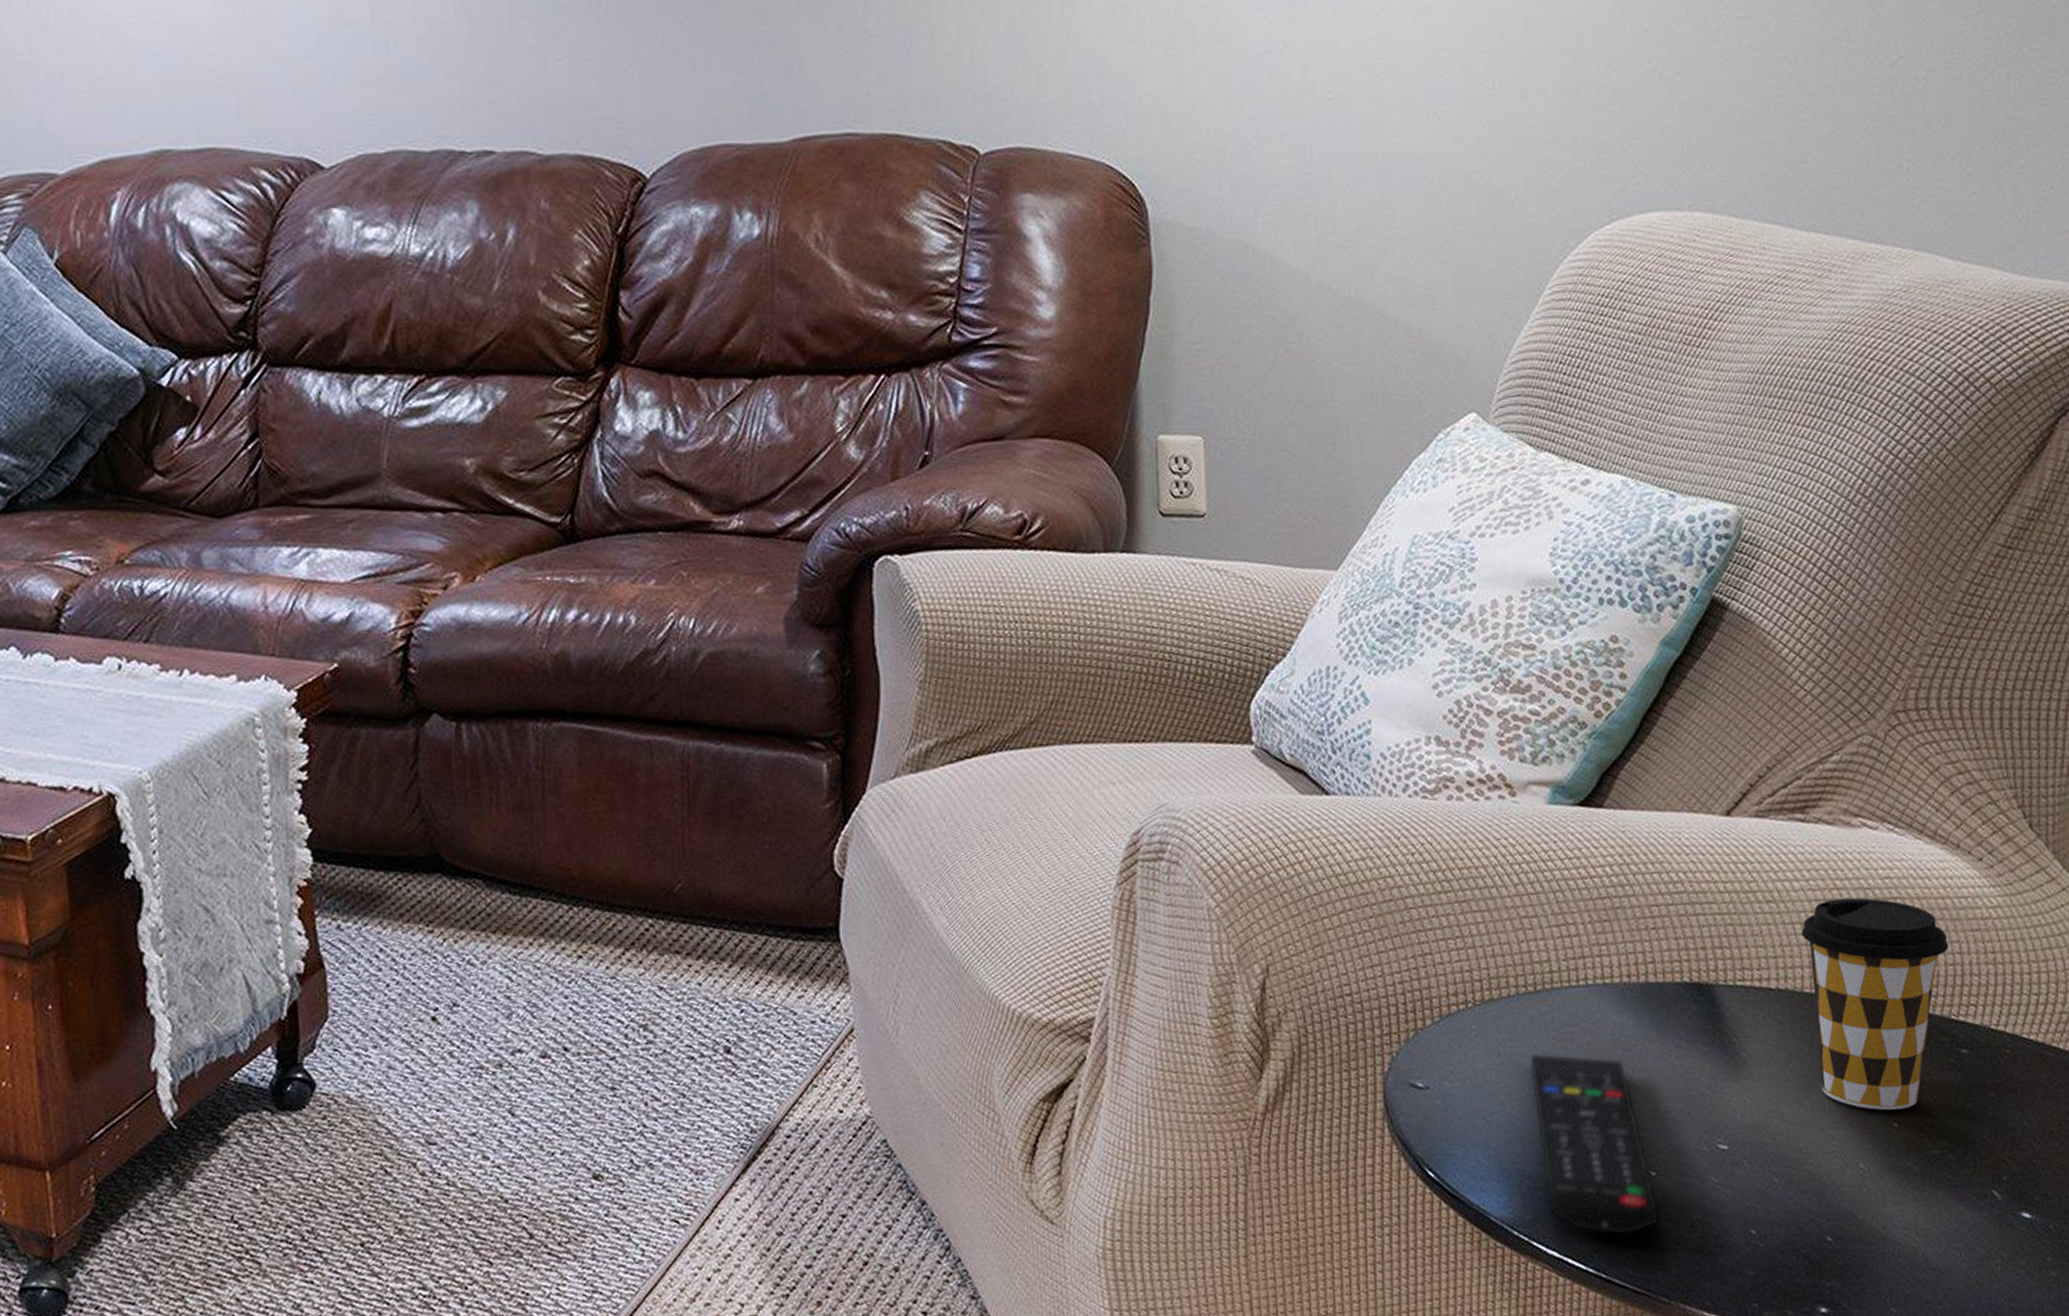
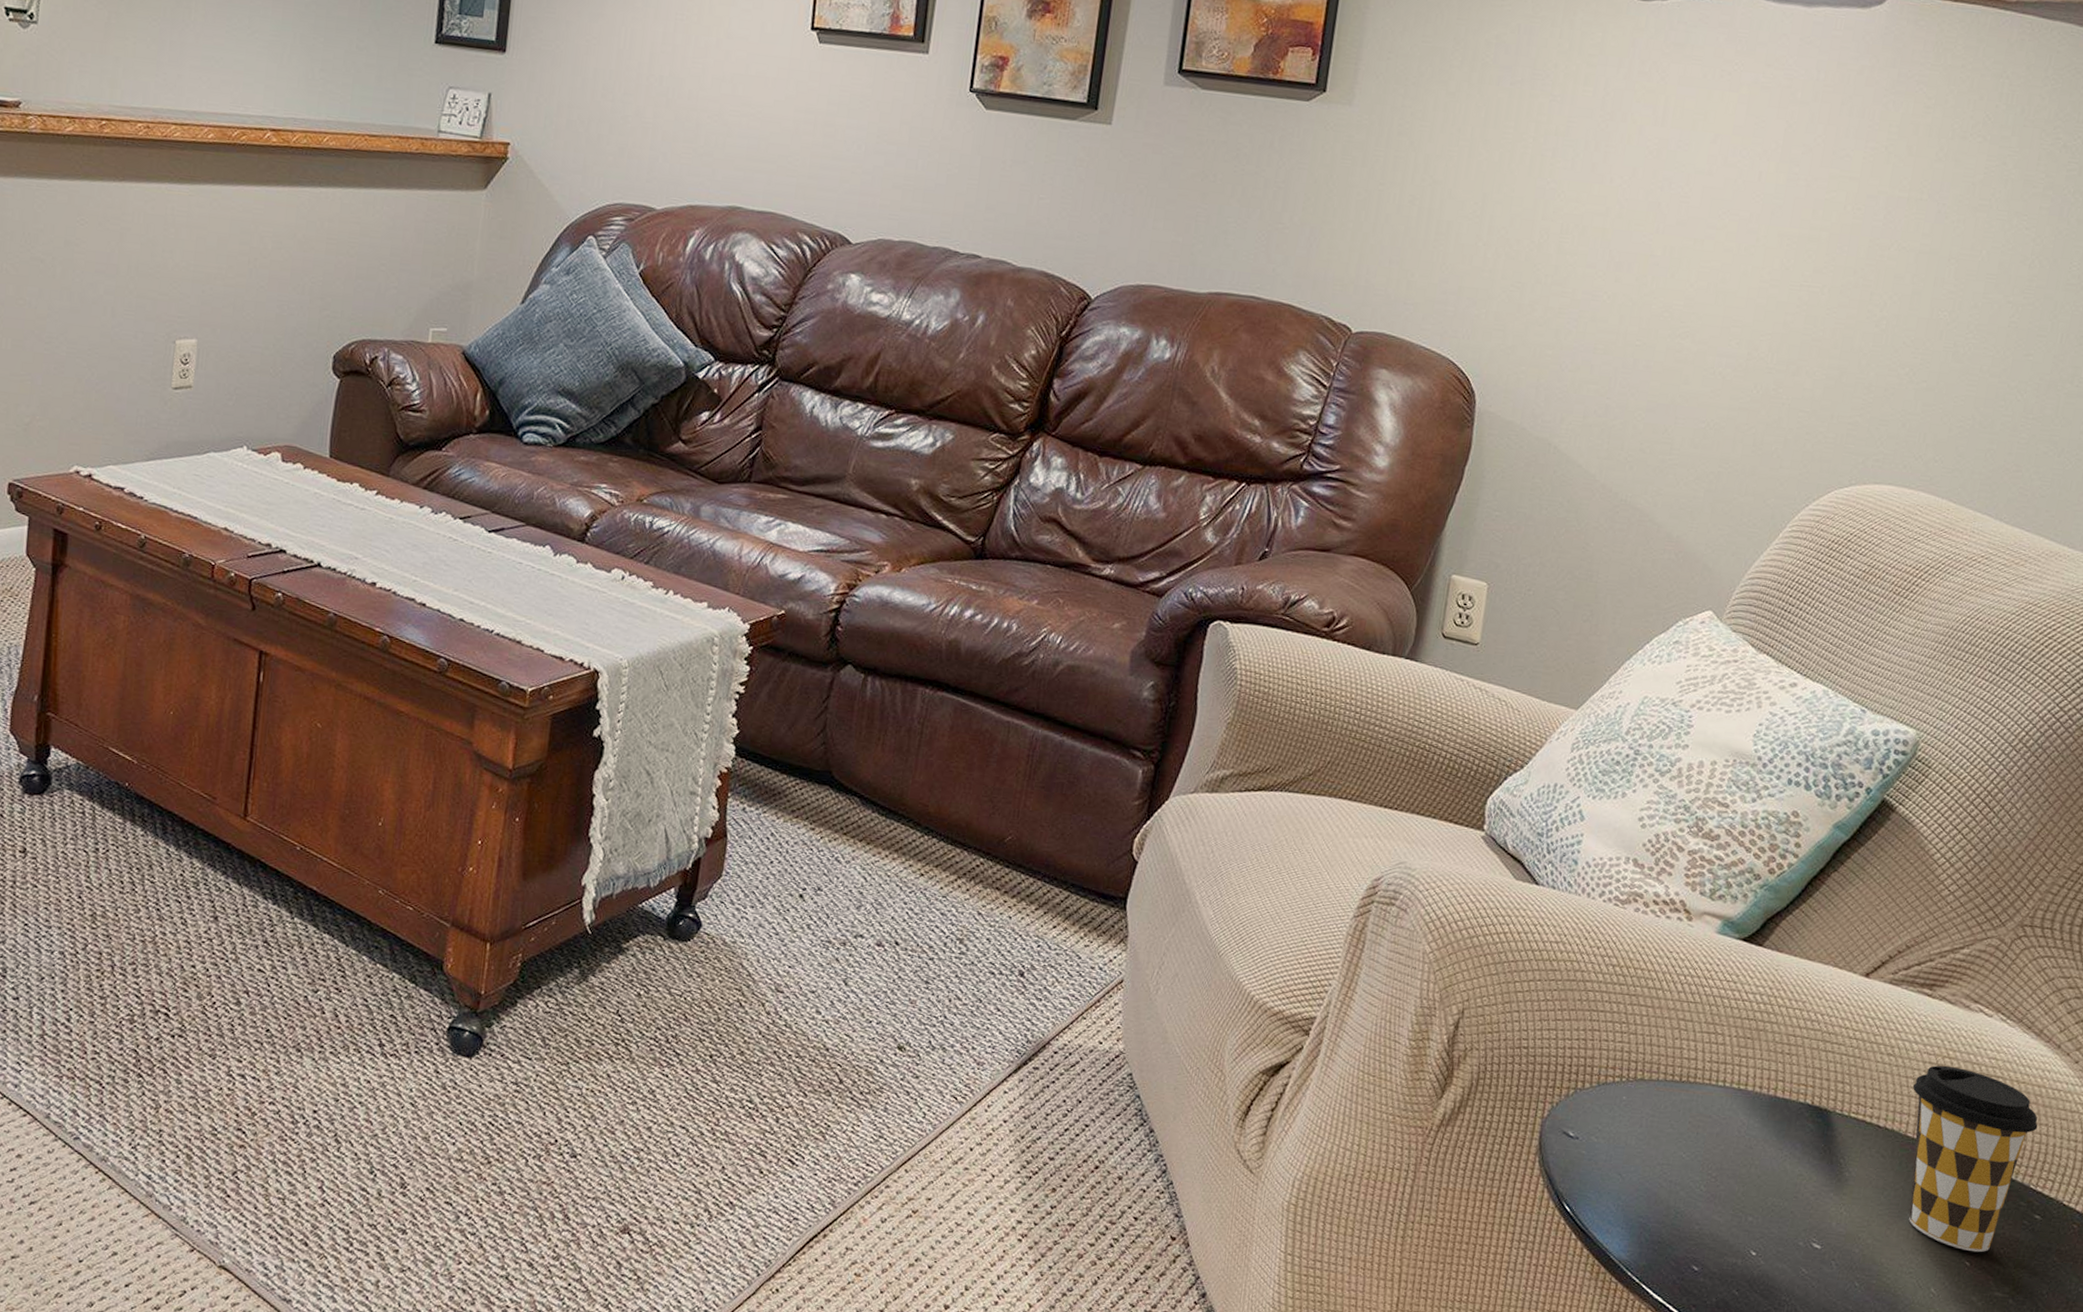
remote control: present [1530,1053,1658,1235] -> none [1661,1131,1753,1299]

